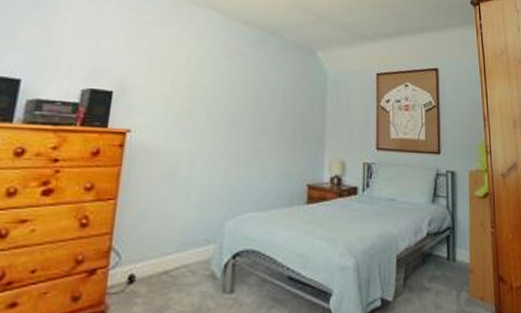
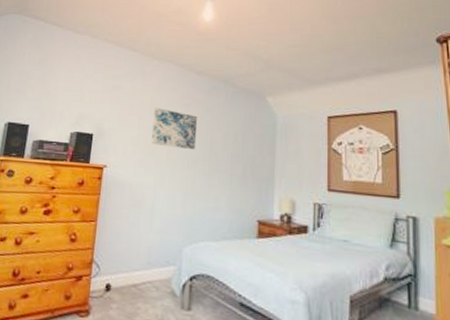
wall art: none [187,60,243,110] -> present [151,108,198,150]

